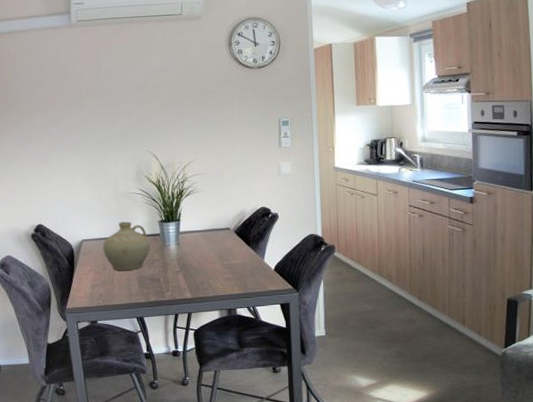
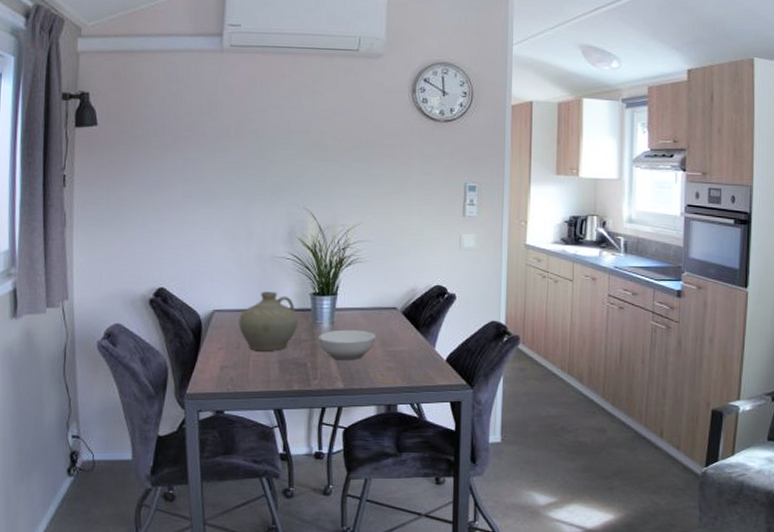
bowl: none [168,248,214,275] -> present [319,329,375,361]

